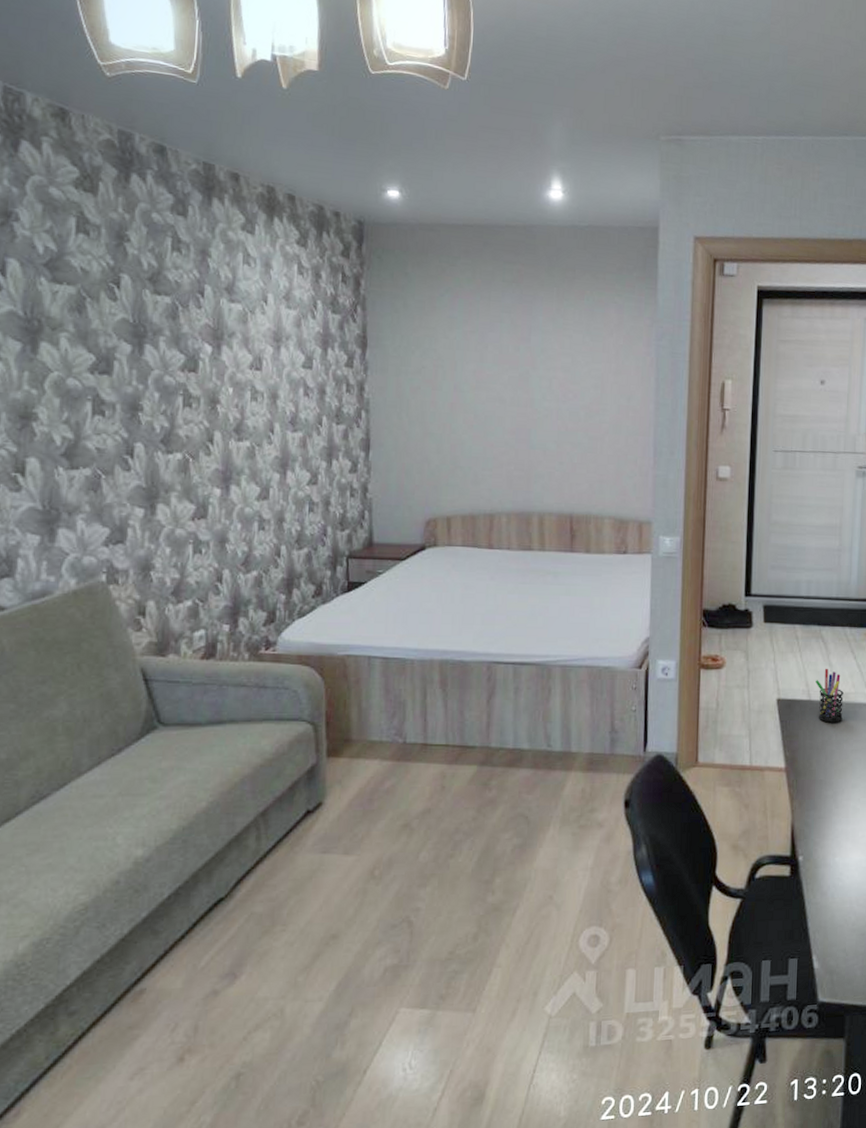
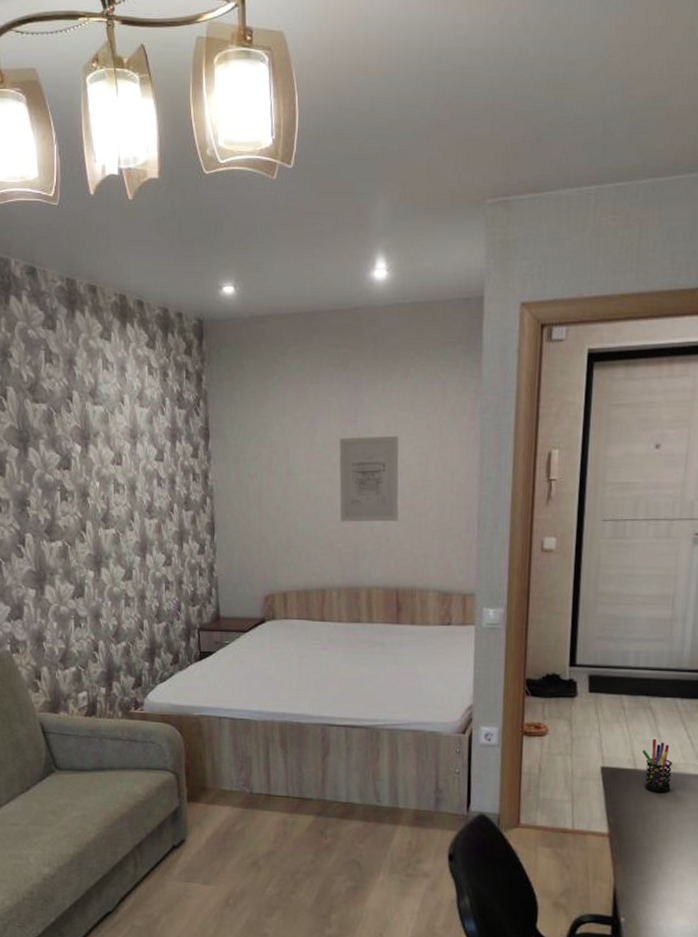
wall art: none [511,355,574,445] -> present [339,435,399,522]

